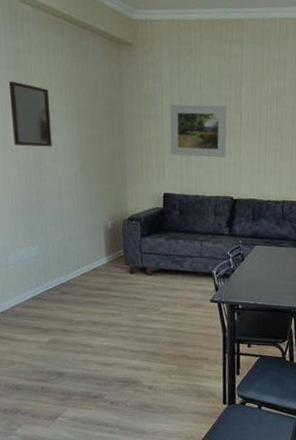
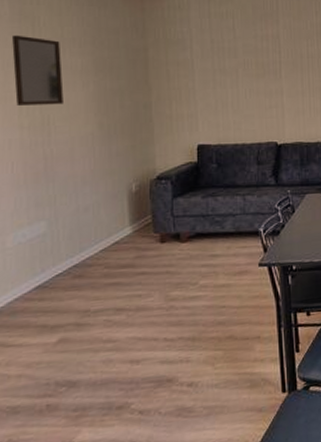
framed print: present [170,104,227,157] -> none [201,45,266,102]

